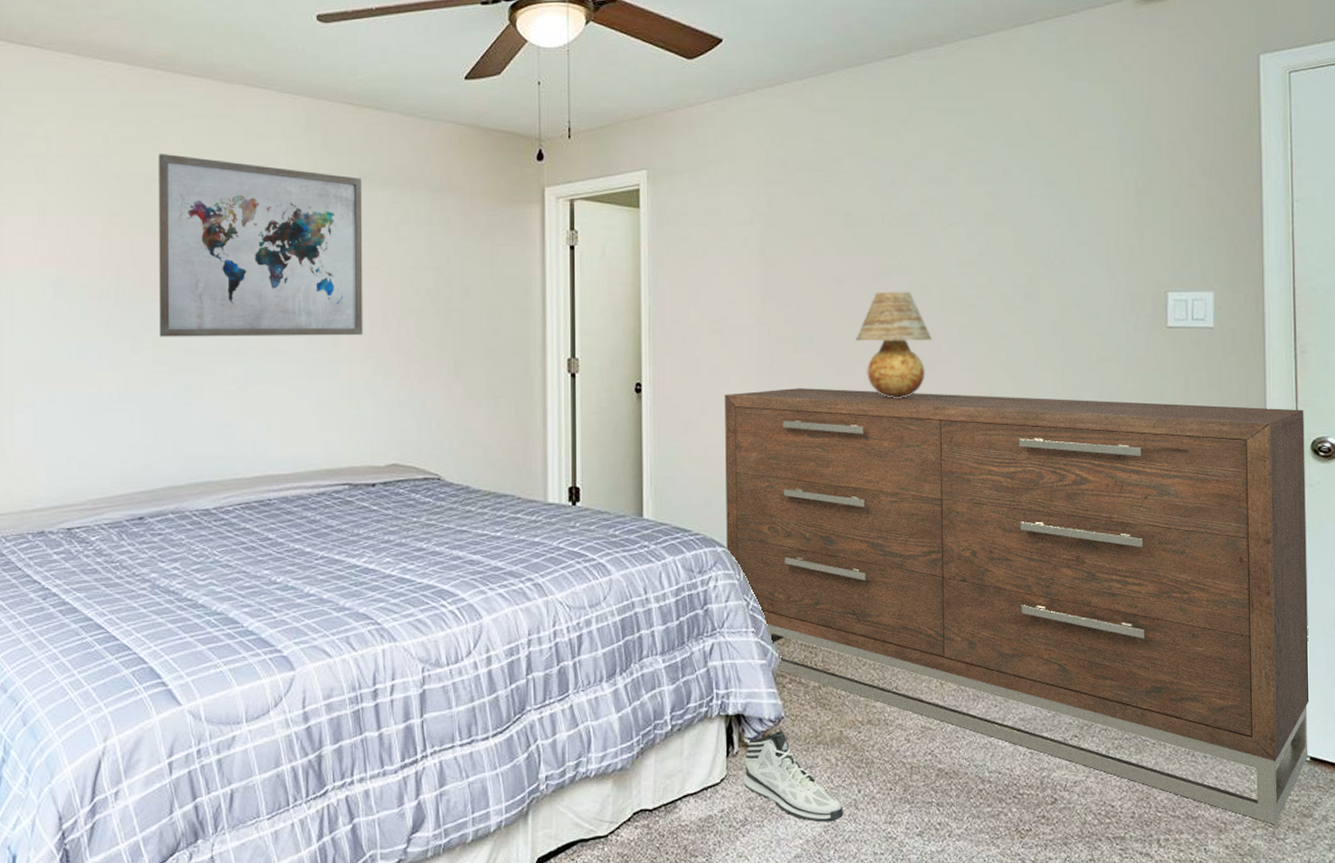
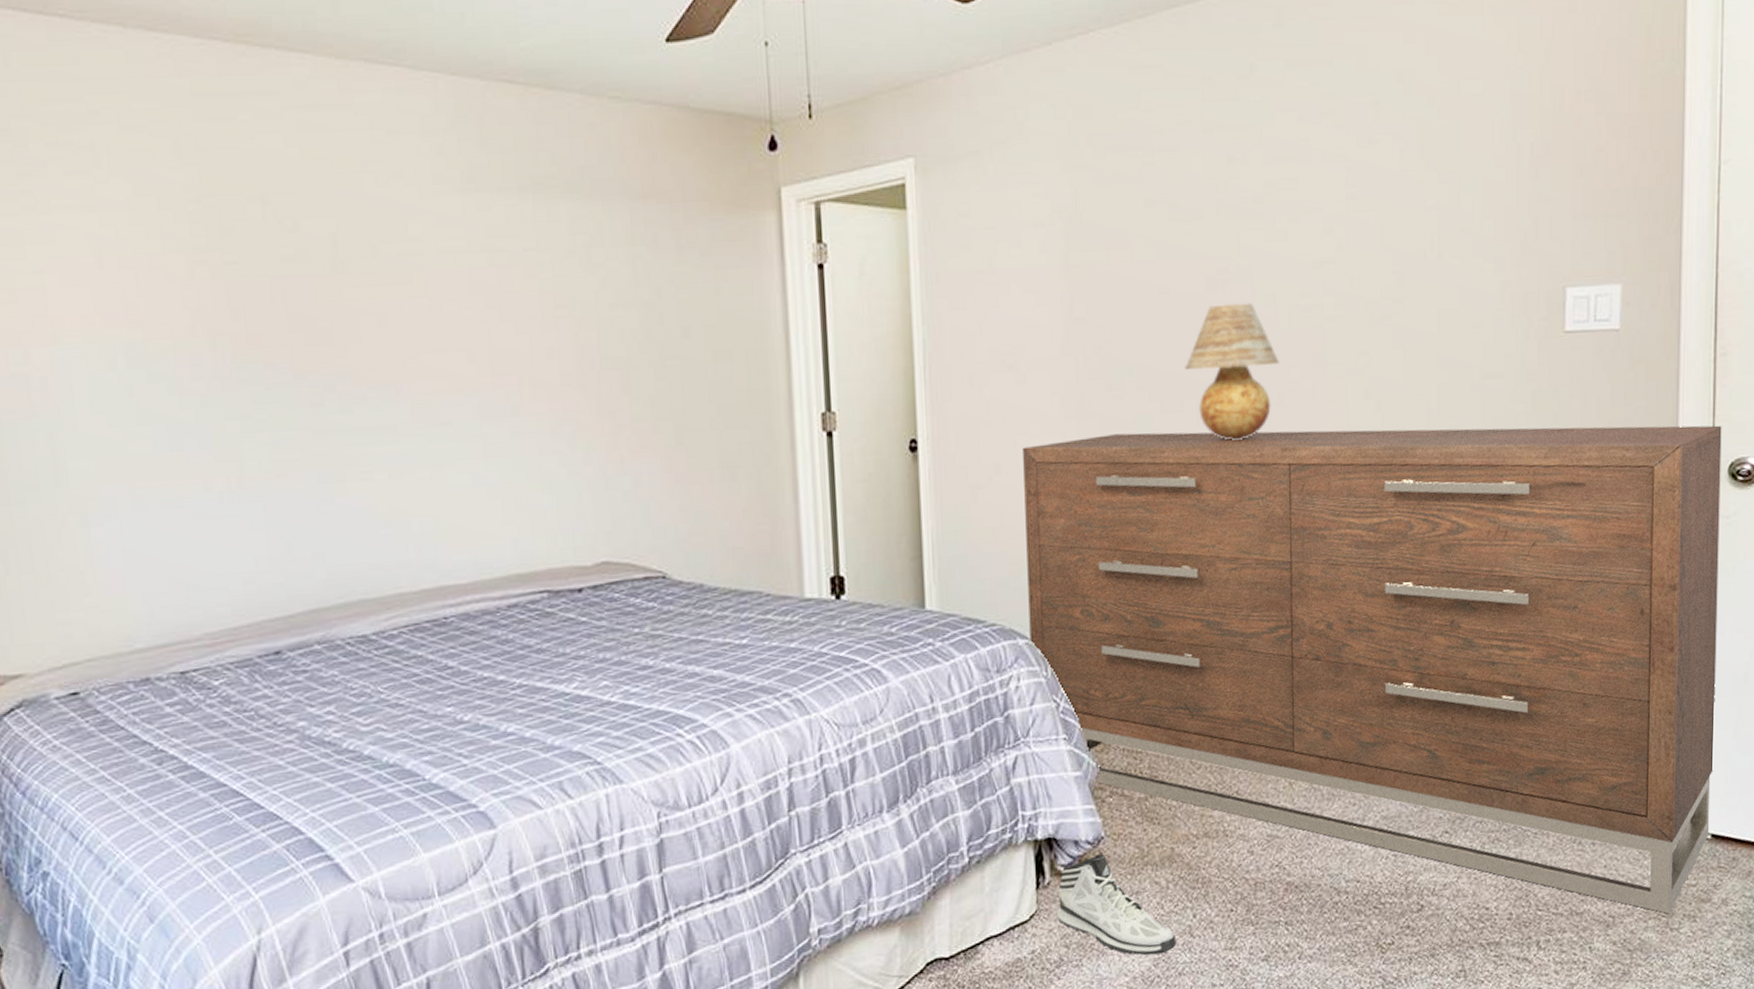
wall art: present [158,153,363,337] -> none [251,161,553,414]

